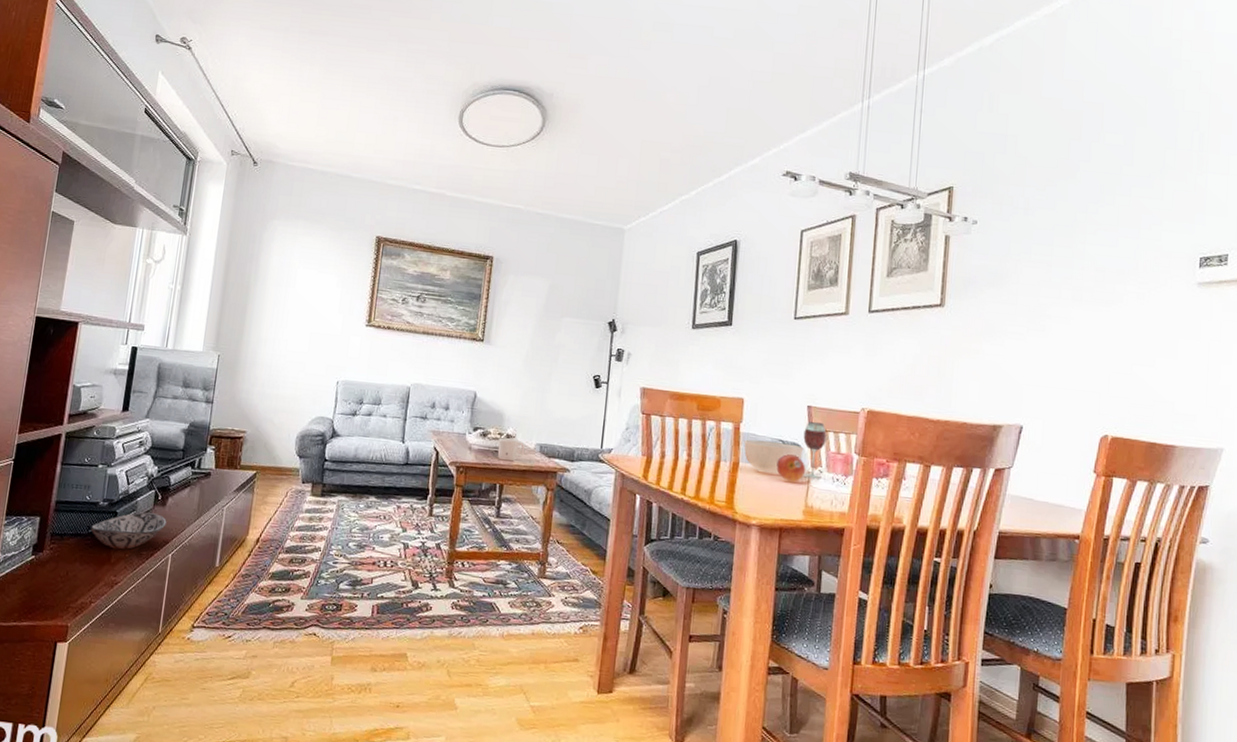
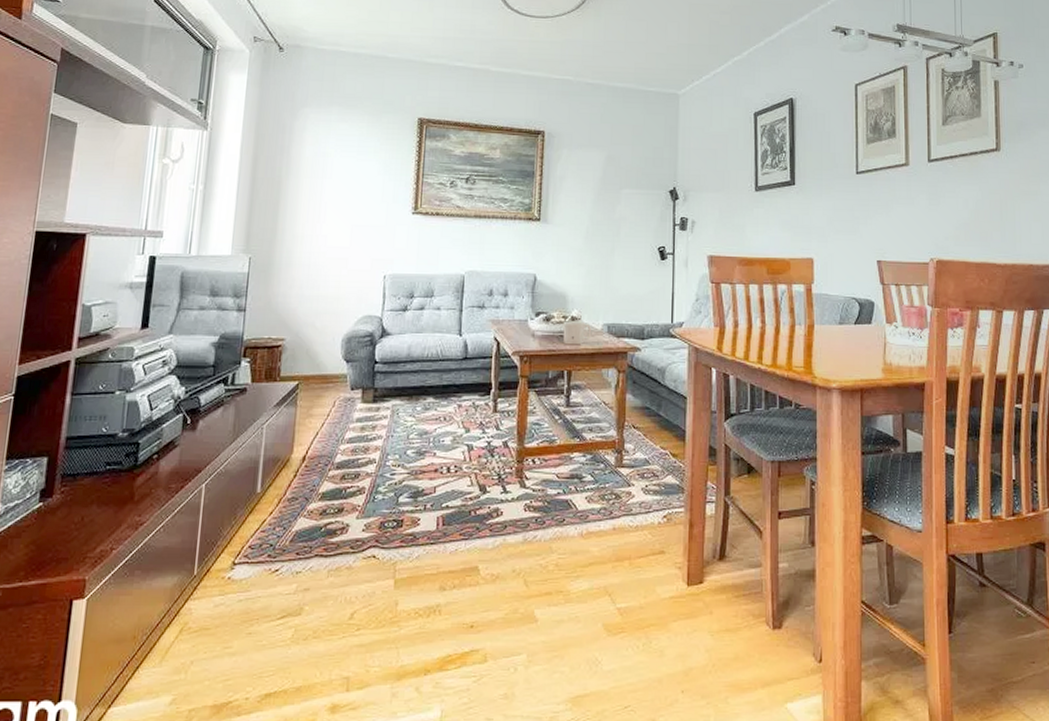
decorative bowl: present [89,512,167,550] -> none [107,440,198,485]
bowl: present [744,439,804,476] -> none [817,300,877,335]
fruit: present [776,454,806,483] -> none [852,312,881,341]
wineglass: present [803,422,827,480] -> none [876,277,898,335]

